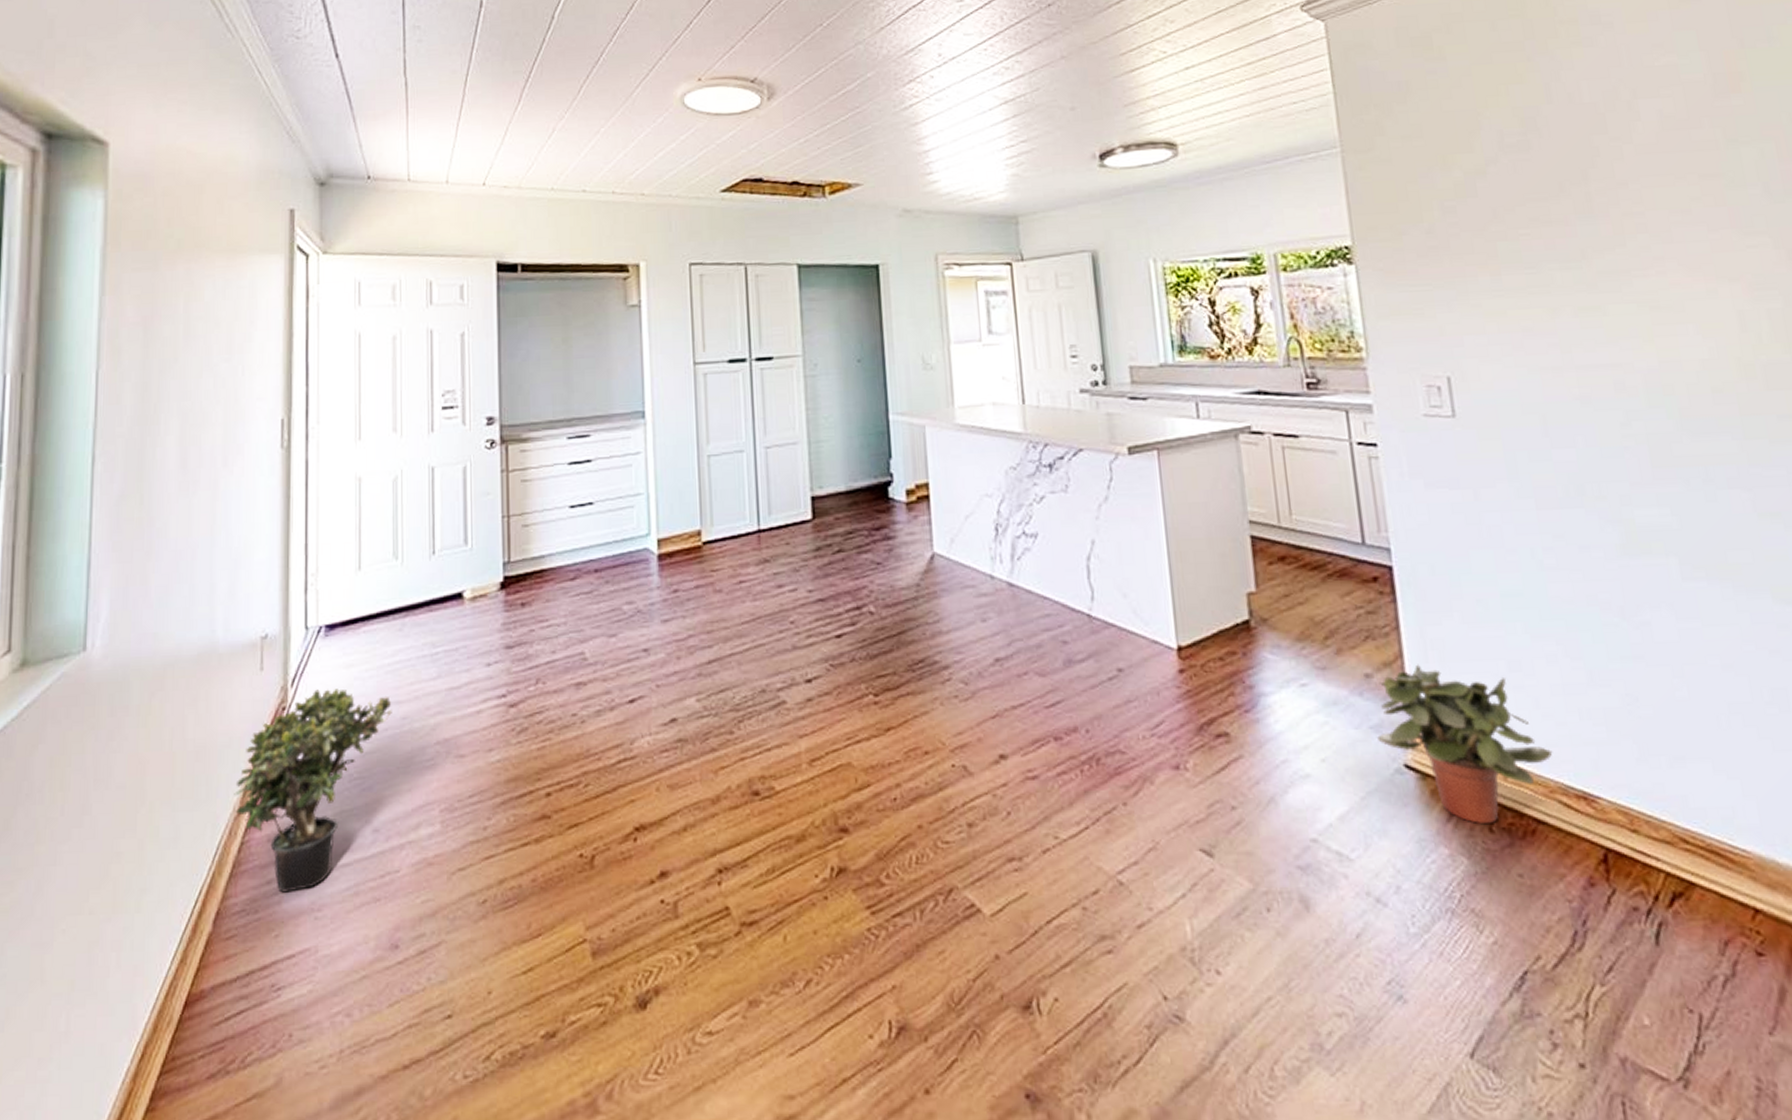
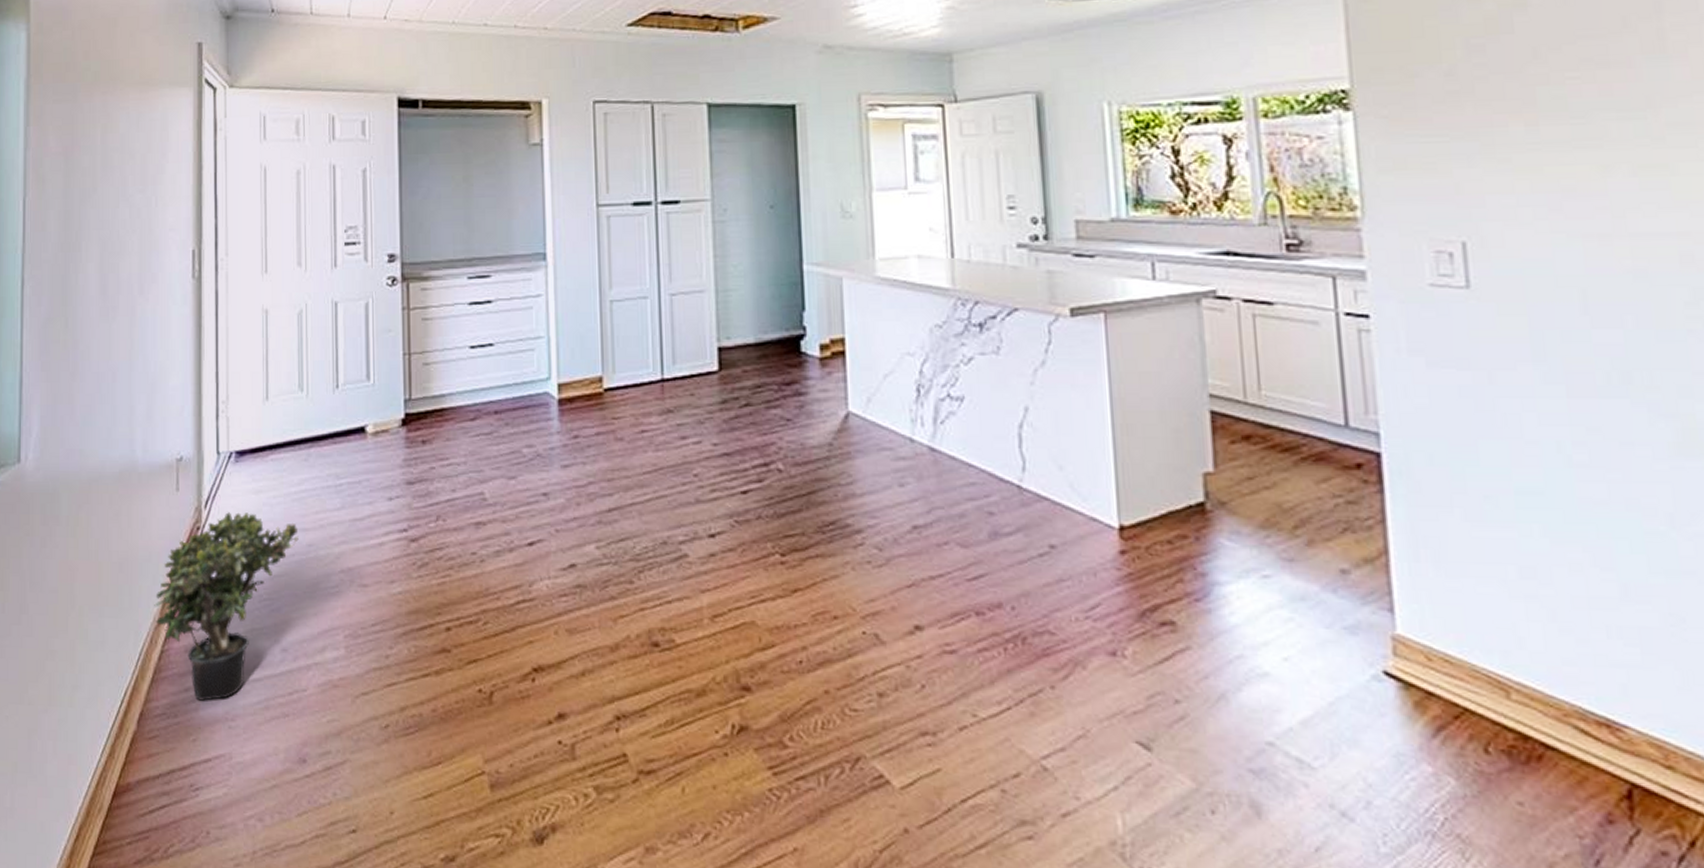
potted plant: present [1377,664,1553,823] -> none [1352,563,1570,743]

